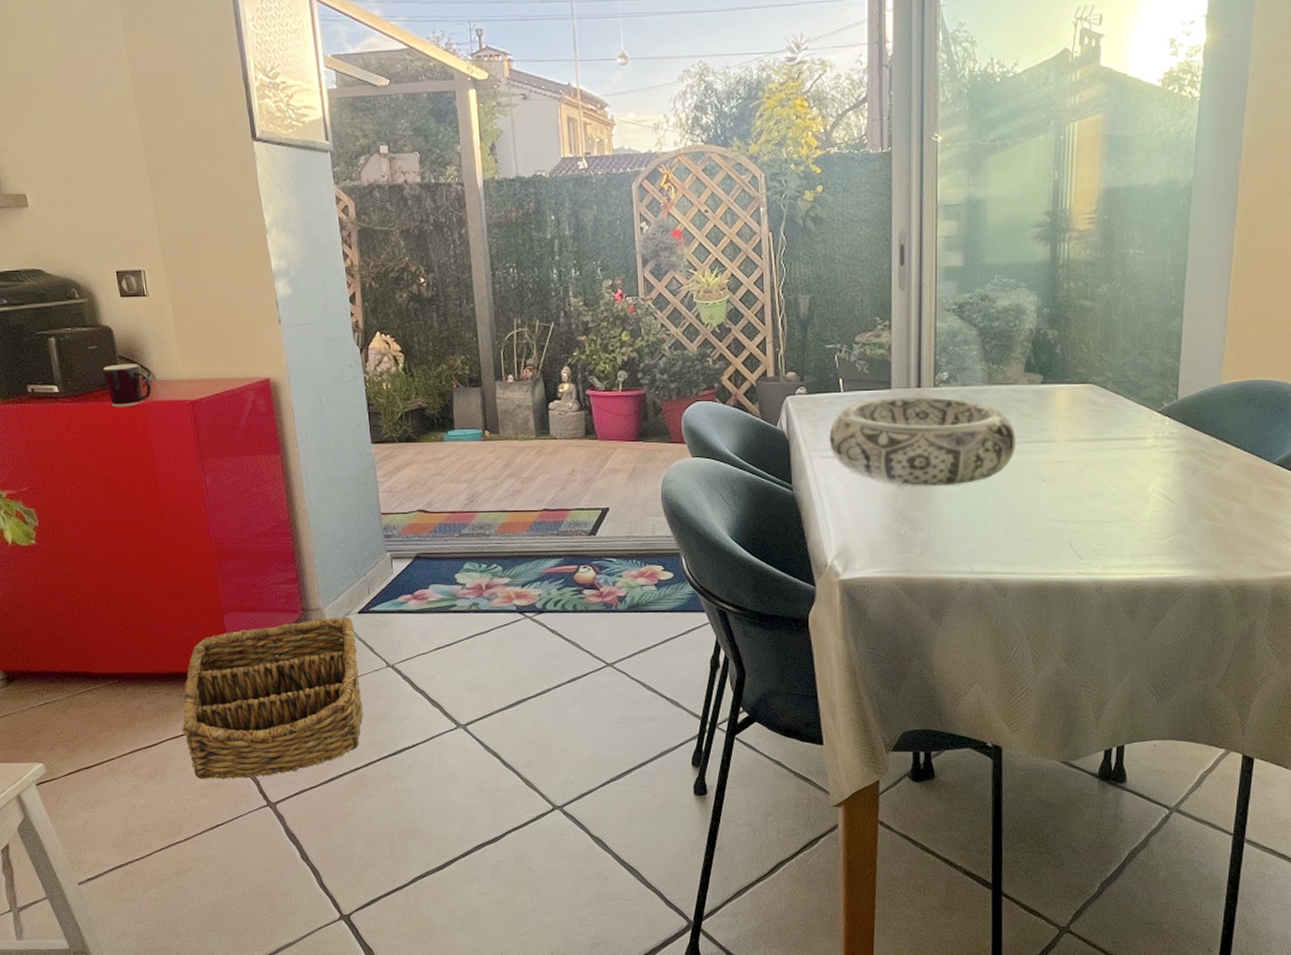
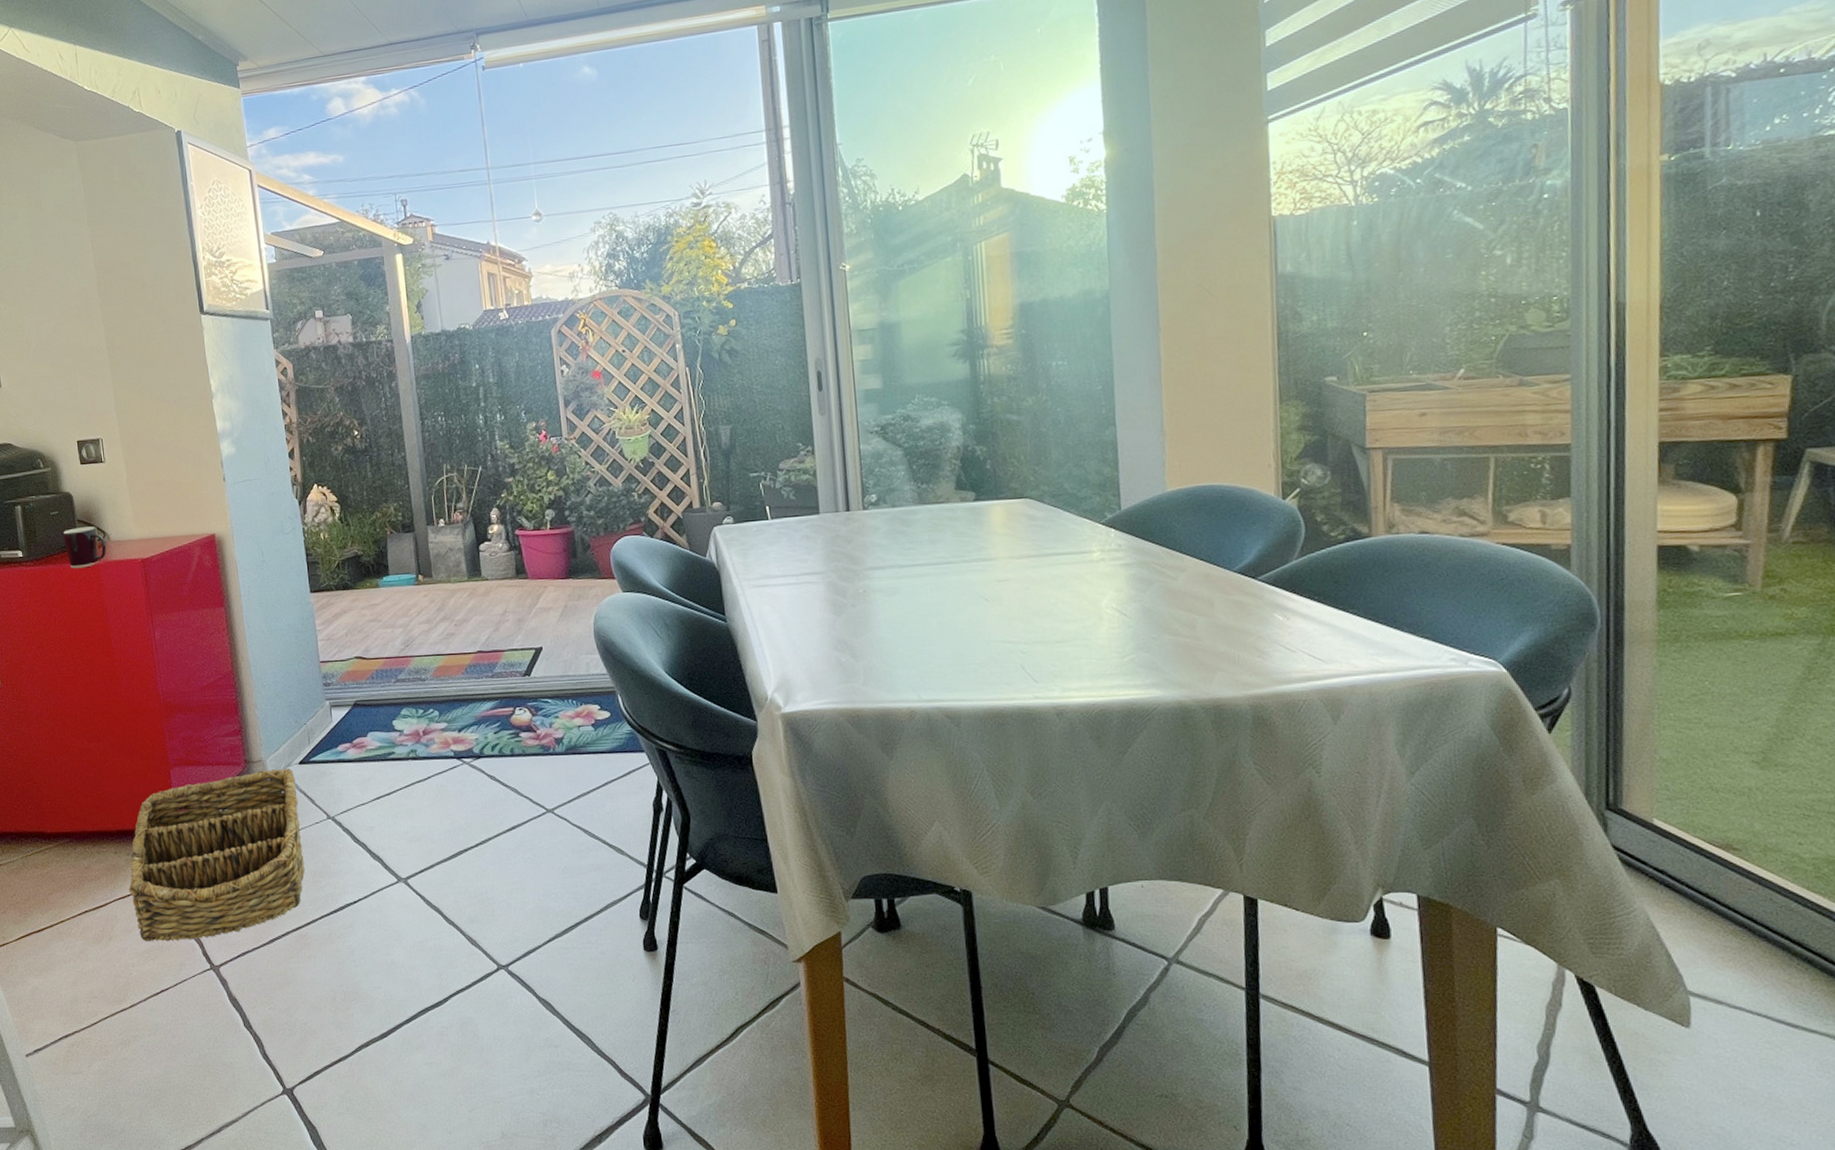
ceramic bowl: present [829,397,1017,486] -> none [759,520,955,612]

